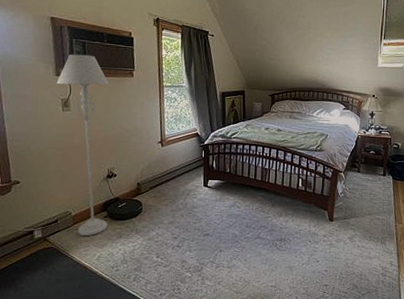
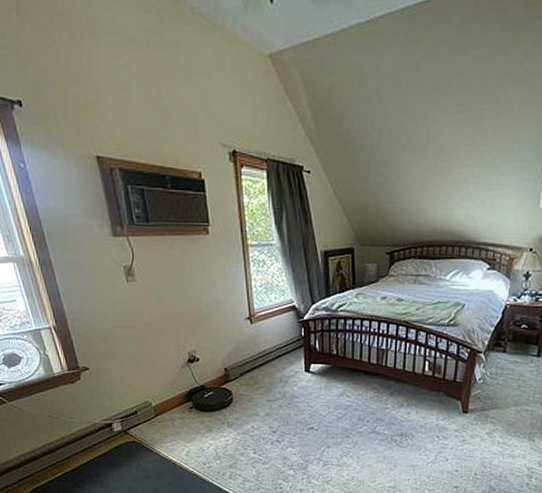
floor lamp: present [56,54,109,237] -> none [114,206,195,430]

